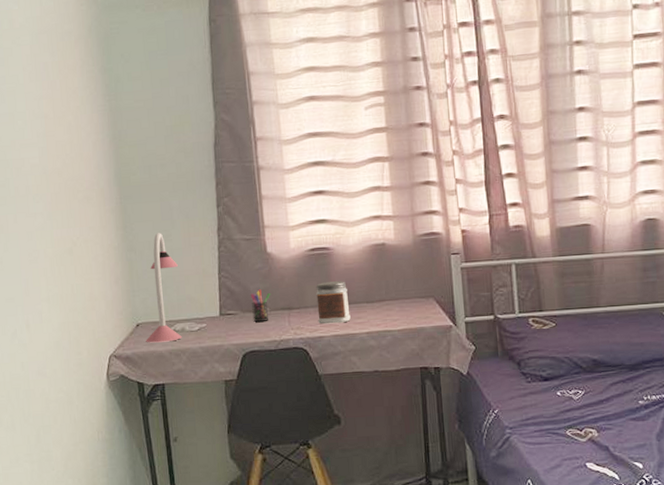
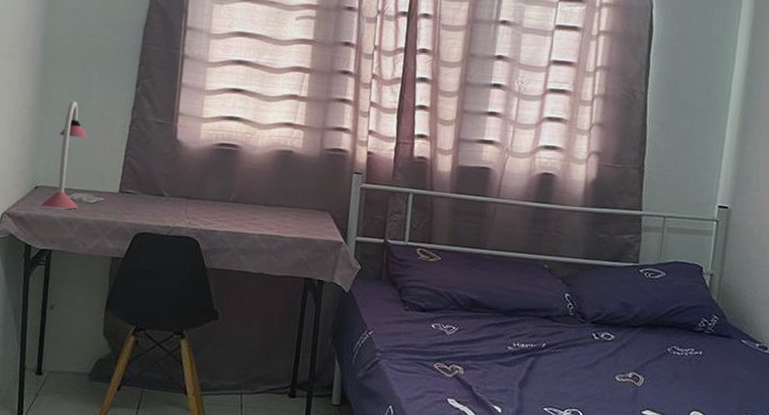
pen holder: present [251,289,271,322] -> none [150,174,173,206]
jar: present [315,281,351,325] -> none [214,178,248,221]

